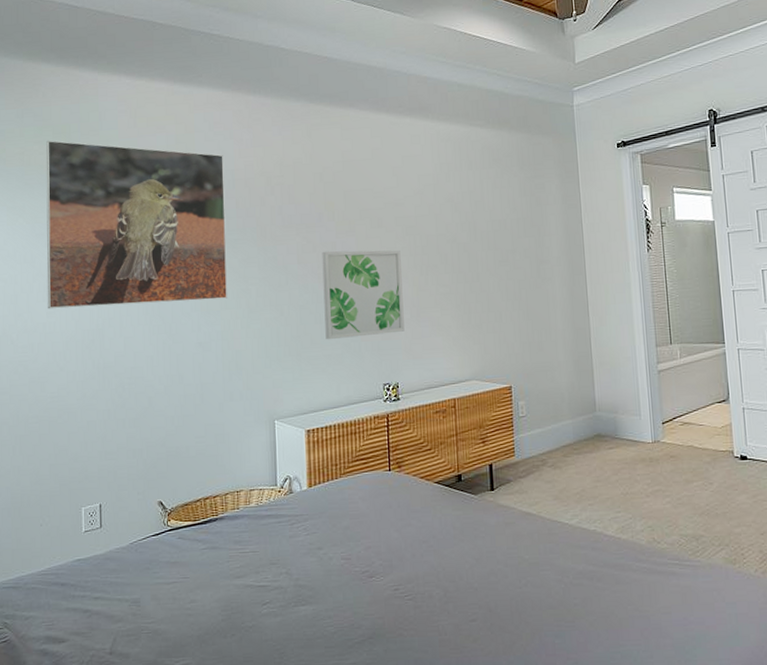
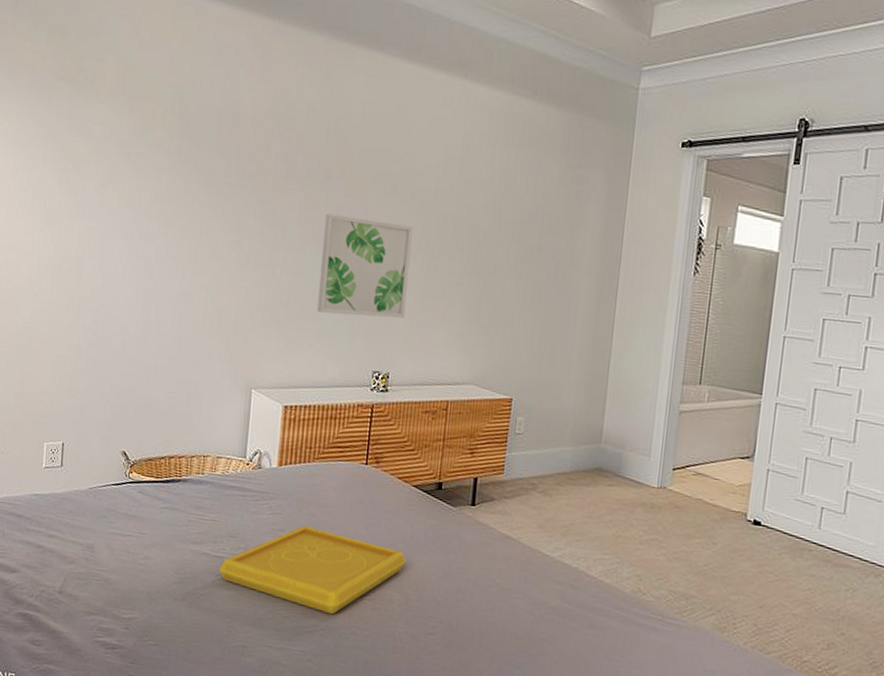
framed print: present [46,140,228,309] -> none [26,37,230,248]
serving tray: none [263,539,439,621] -> present [218,525,406,615]

